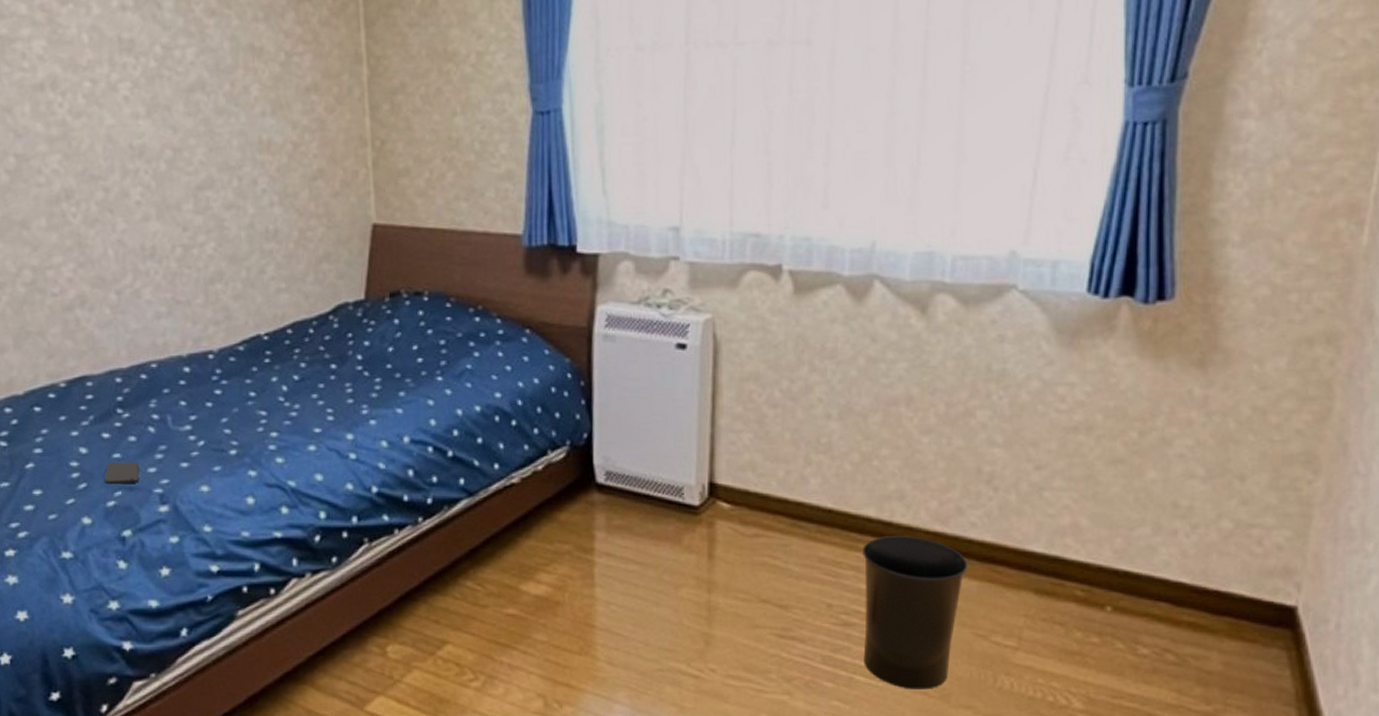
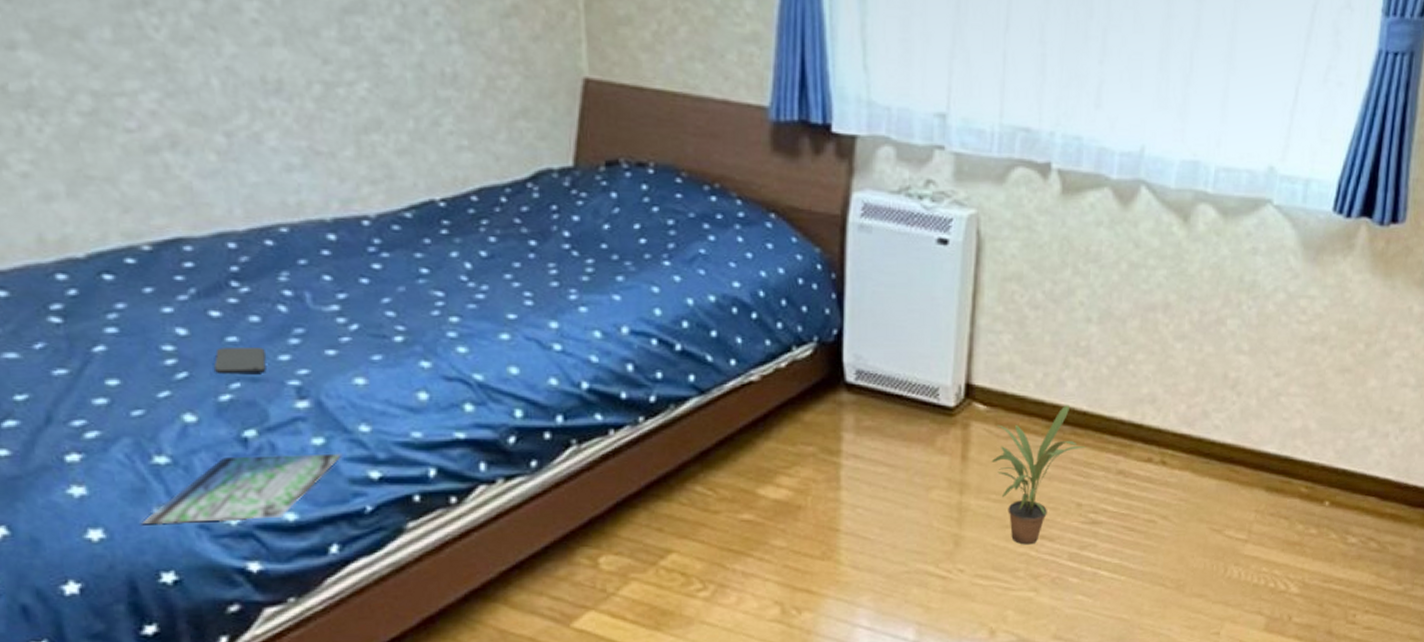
book: none [53,550,192,609] -> present [142,453,343,525]
potted plant: none [737,503,833,646] -> present [991,405,1086,545]
waste bin: present [862,536,968,689] -> none [1108,438,1209,582]

